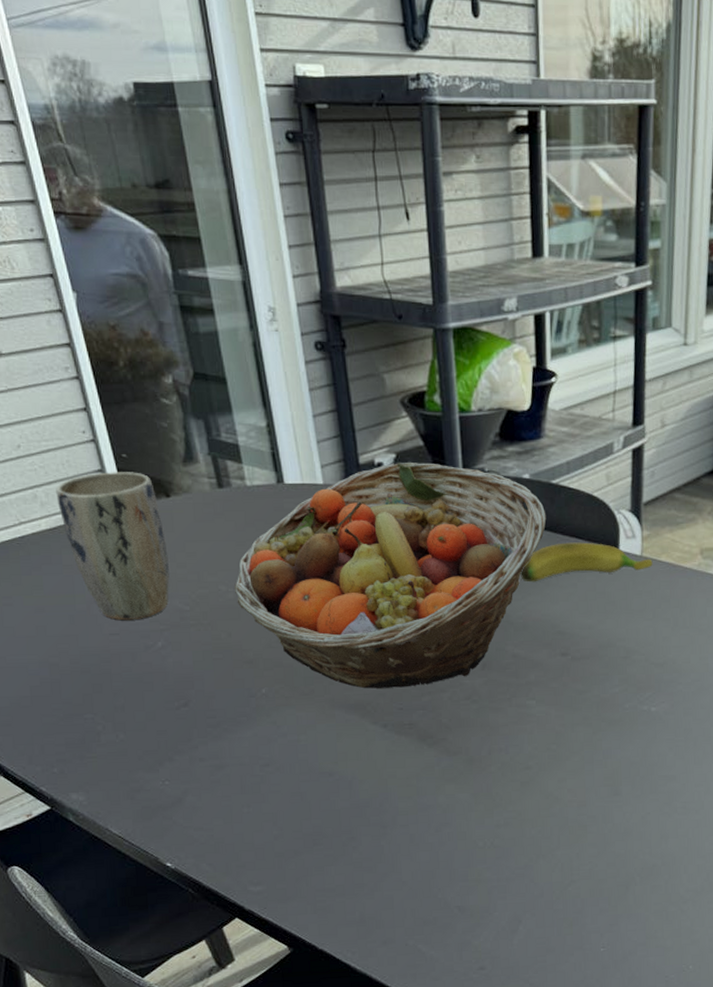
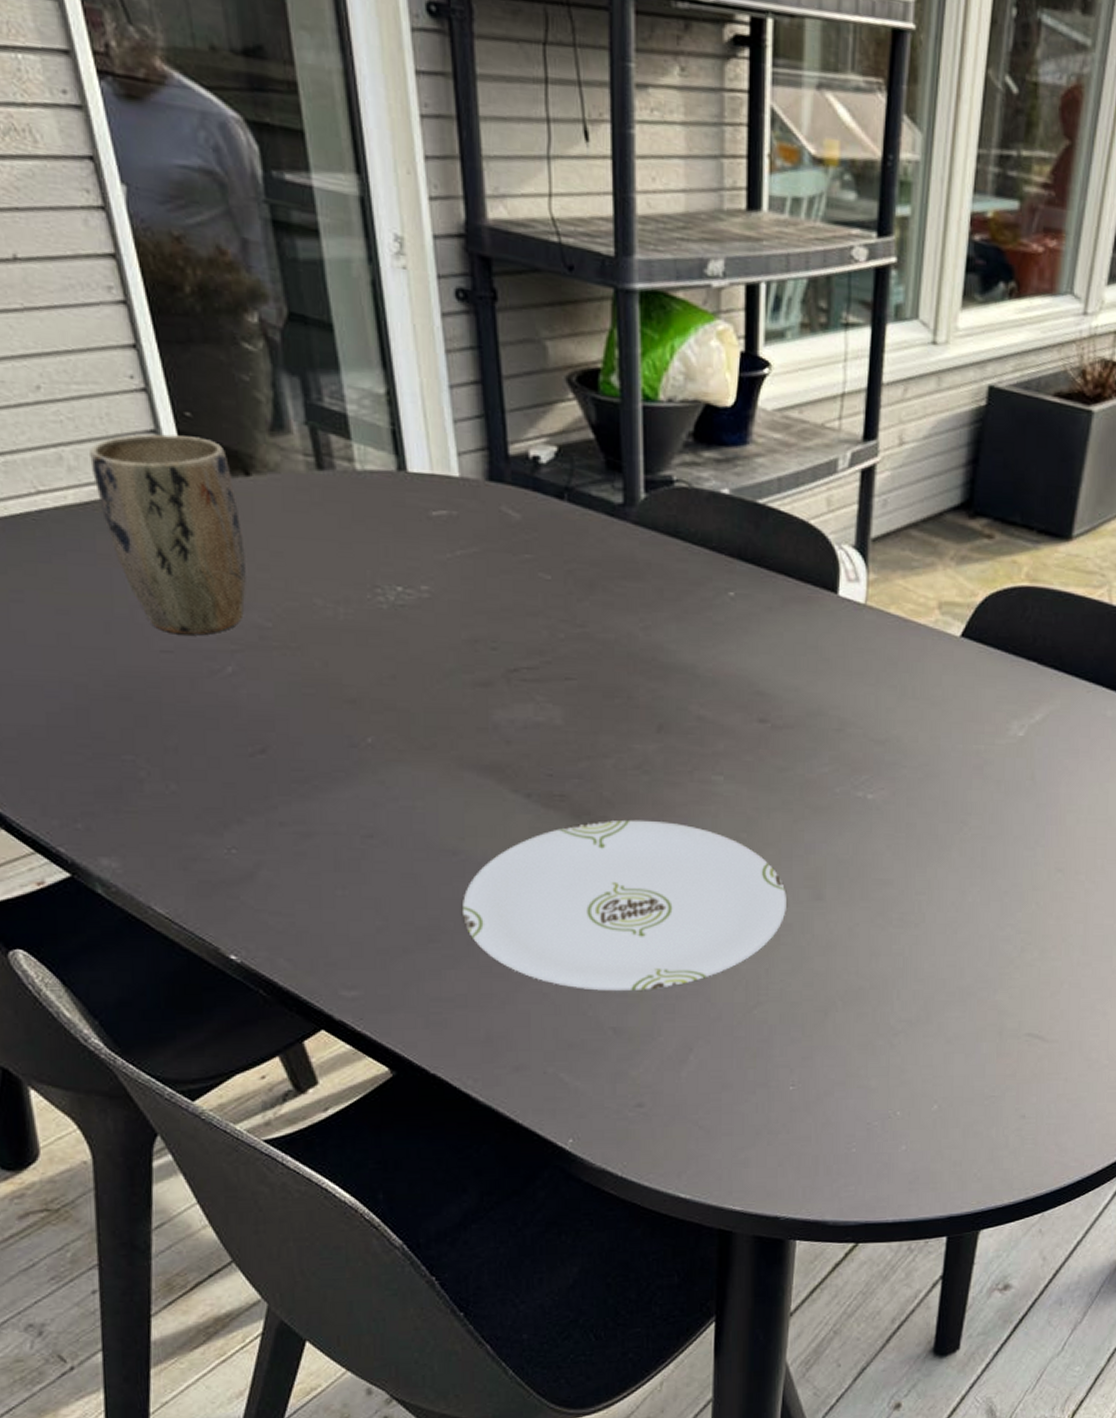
fruit basket: present [233,461,547,689] -> none [333,458,749,748]
plate: none [338,739,591,878] -> present [463,819,787,992]
banana: present [519,542,653,582] -> none [711,580,879,627]

